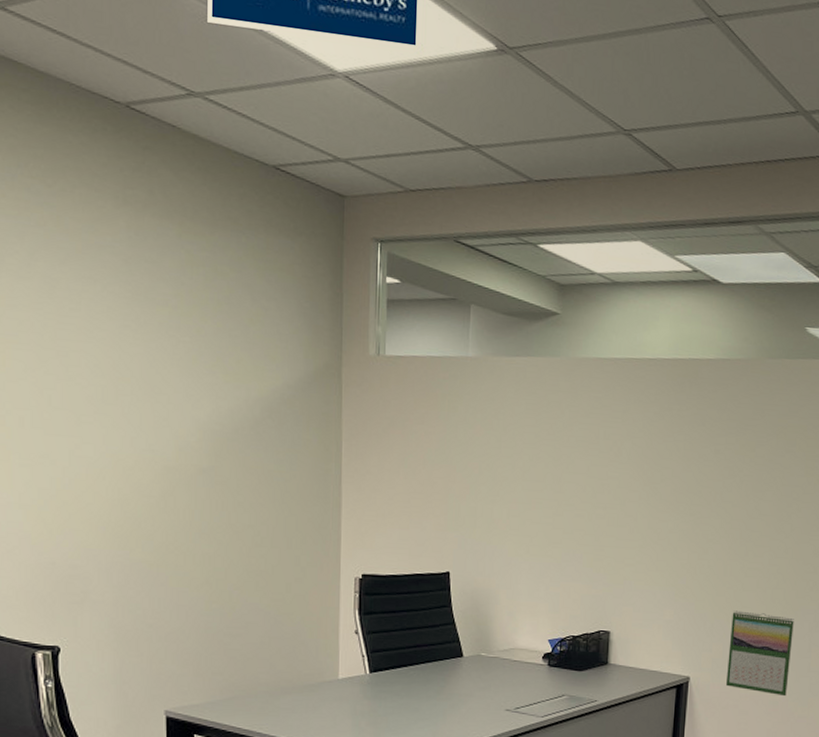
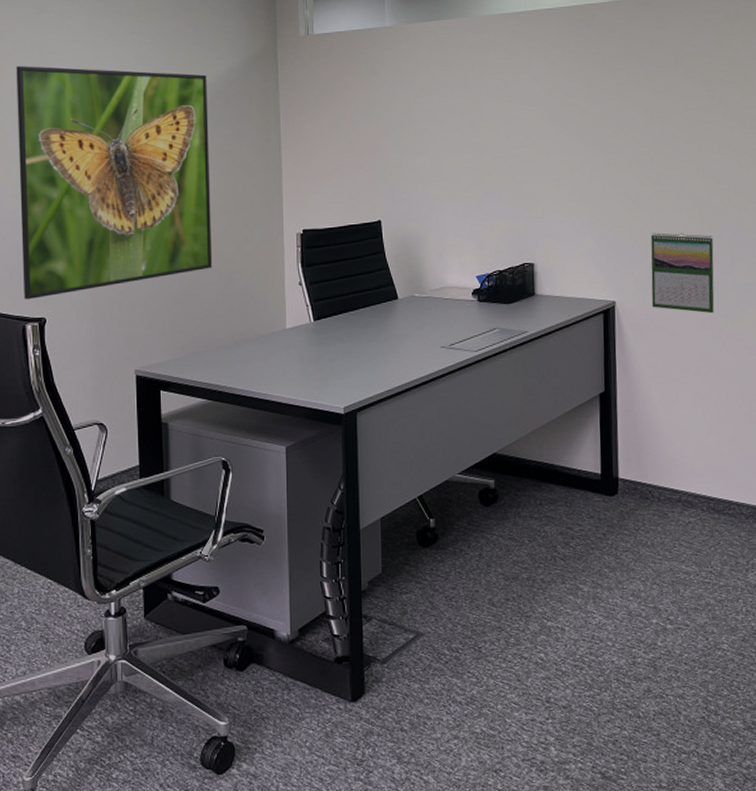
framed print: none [21,351,258,625] -> present [16,66,213,300]

